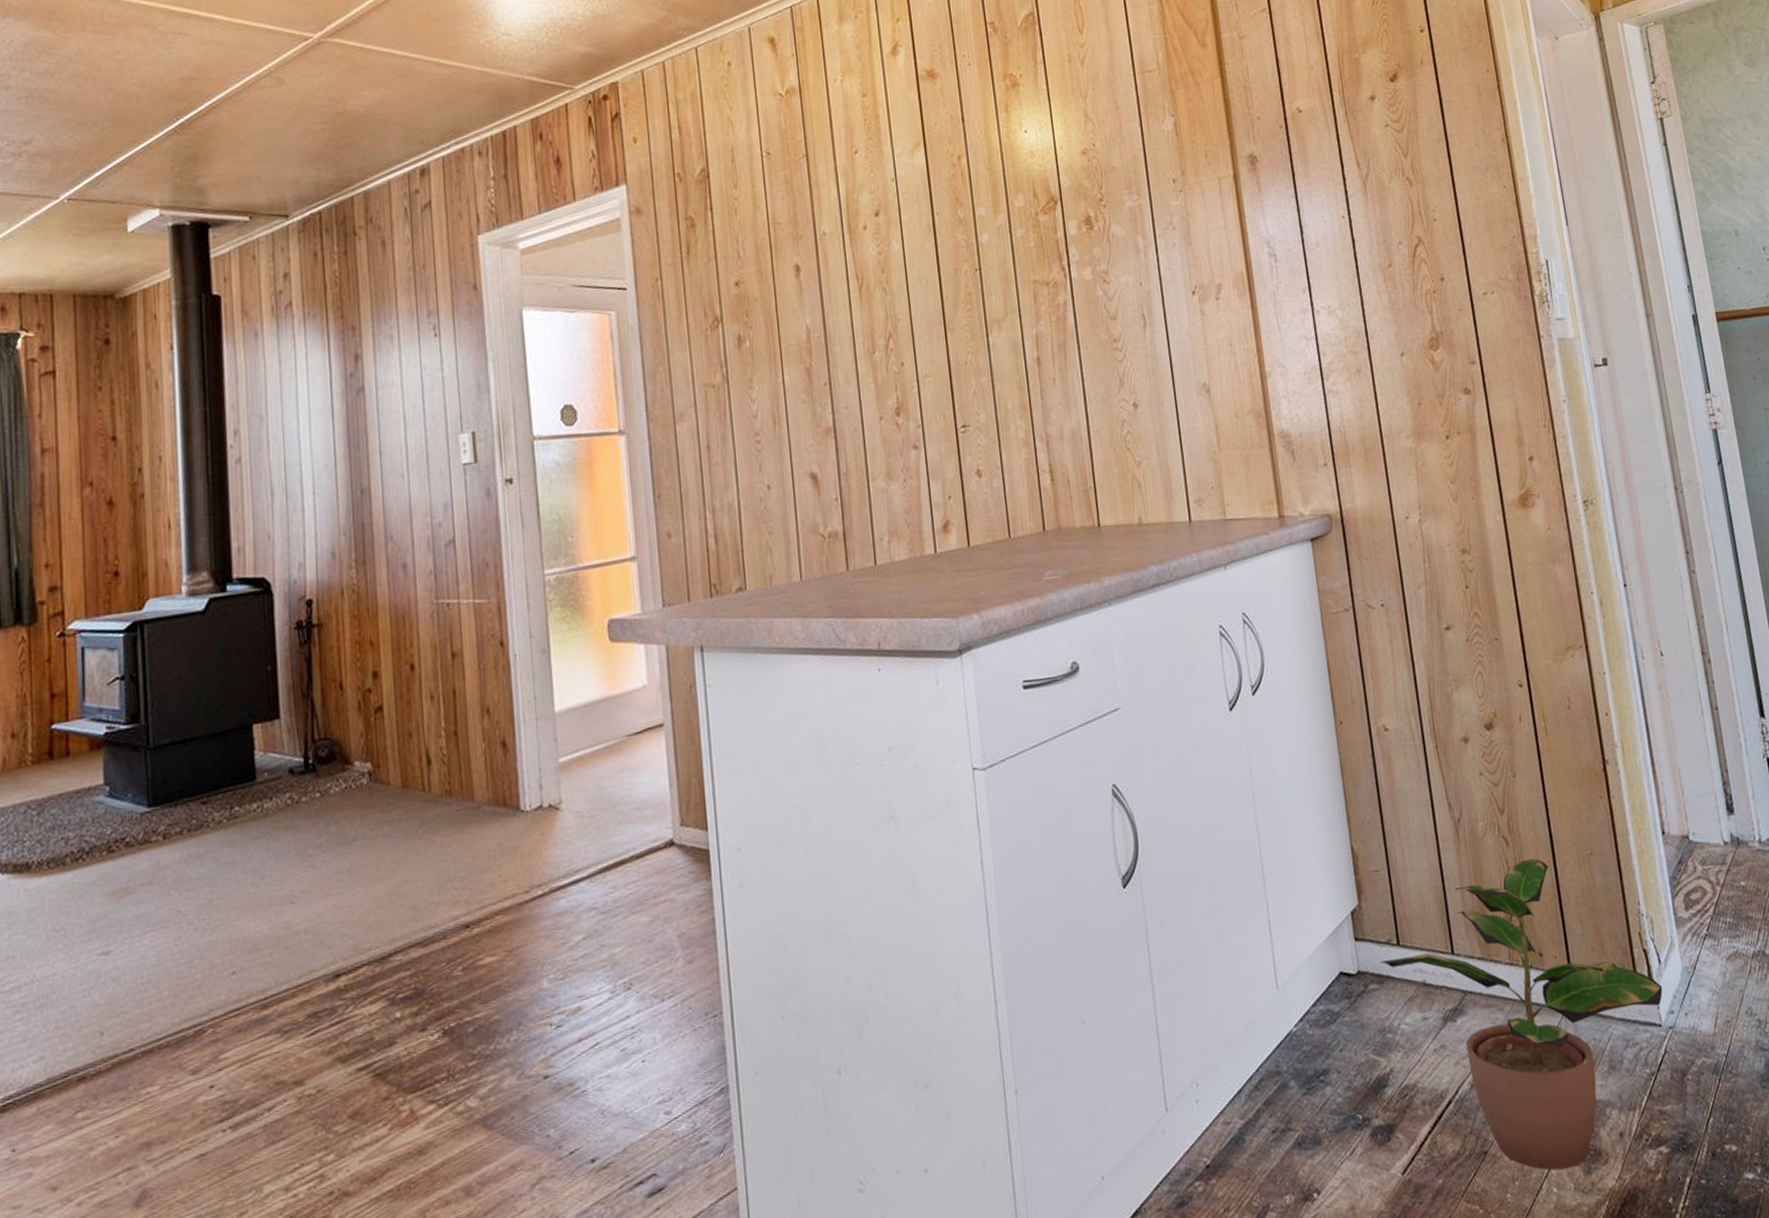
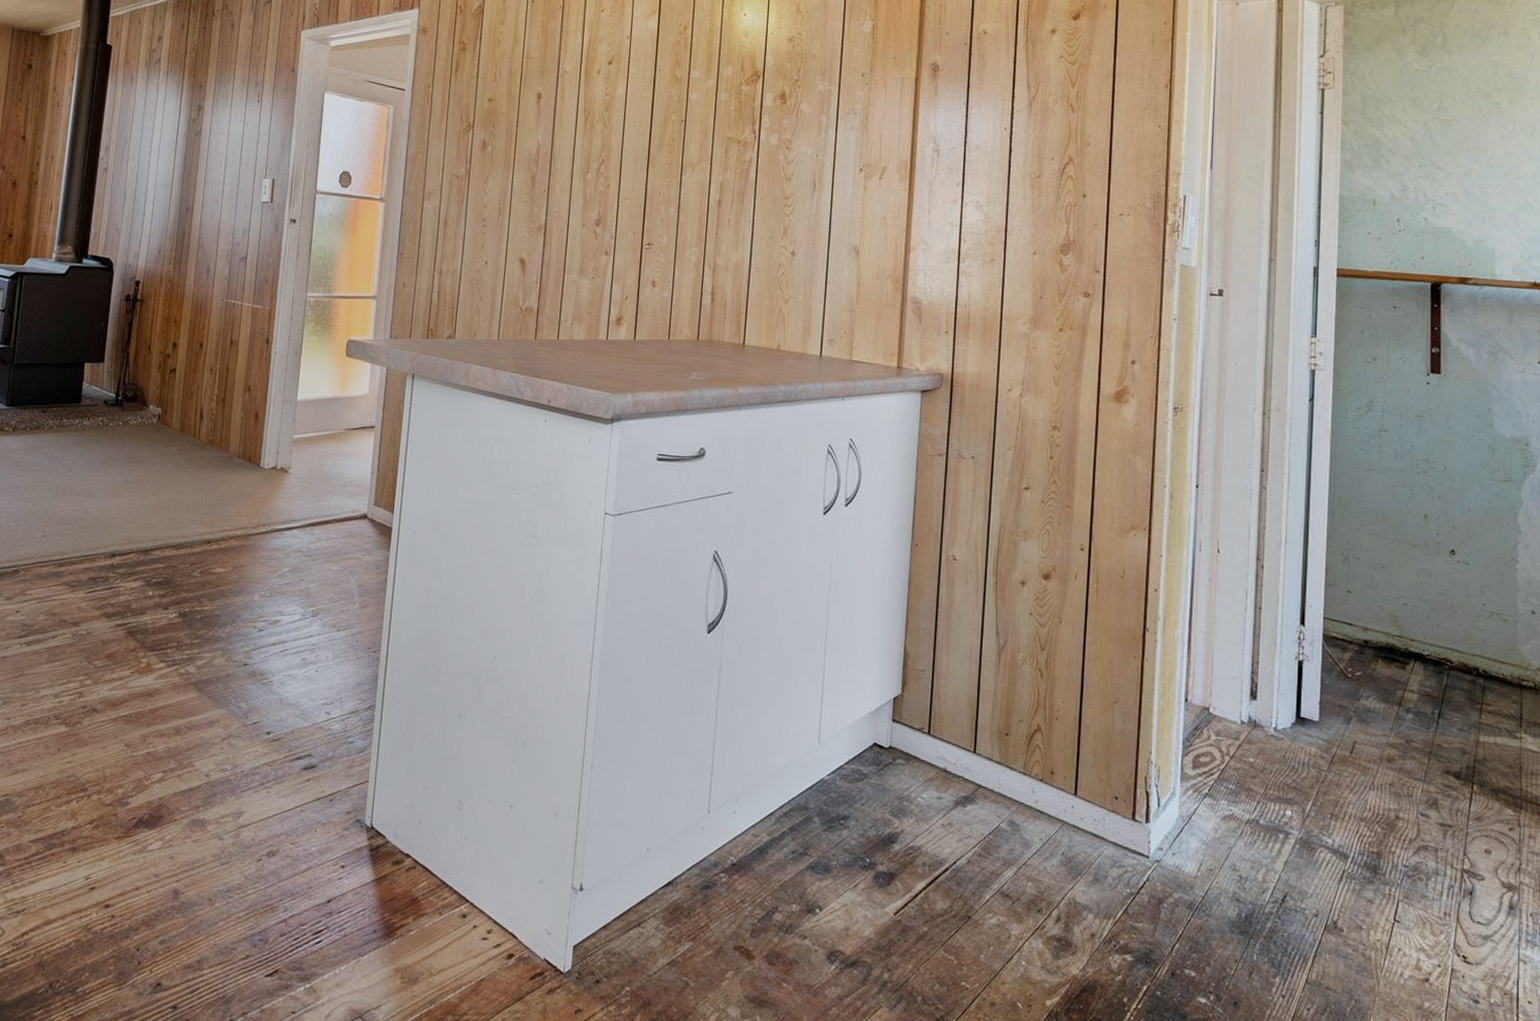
potted plant: present [1380,858,1663,1170] -> none [910,692,1157,950]

